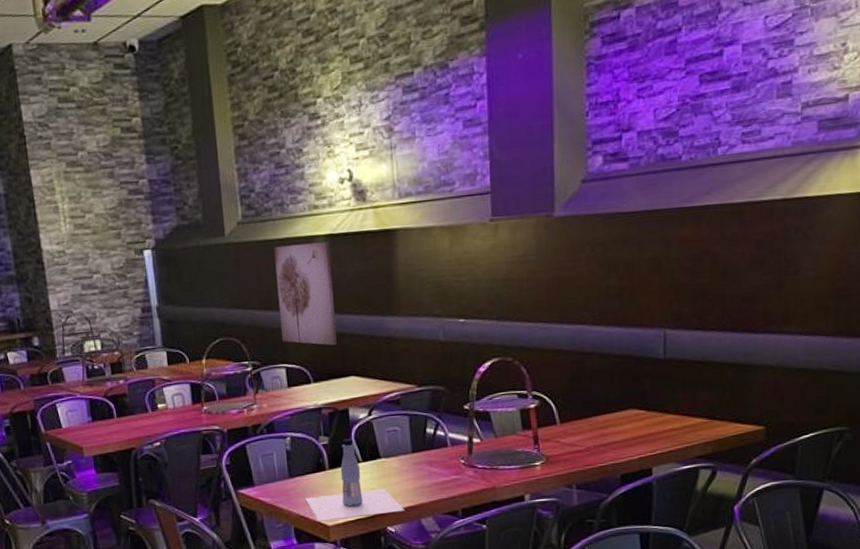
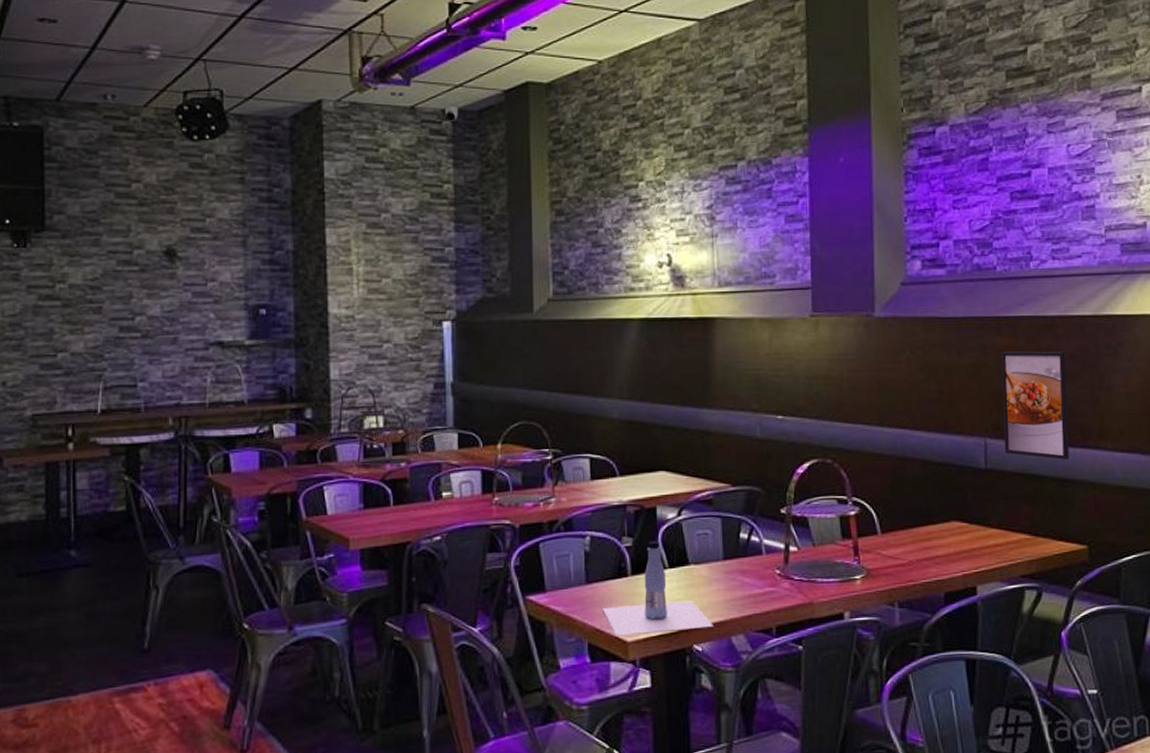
wall art: present [274,241,337,346] -> none [585,326,647,437]
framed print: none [683,238,752,346] -> present [1001,351,1069,460]

